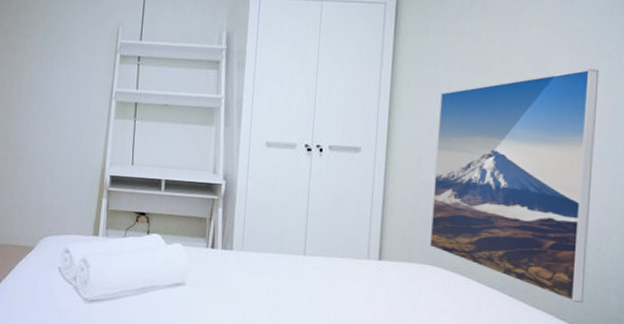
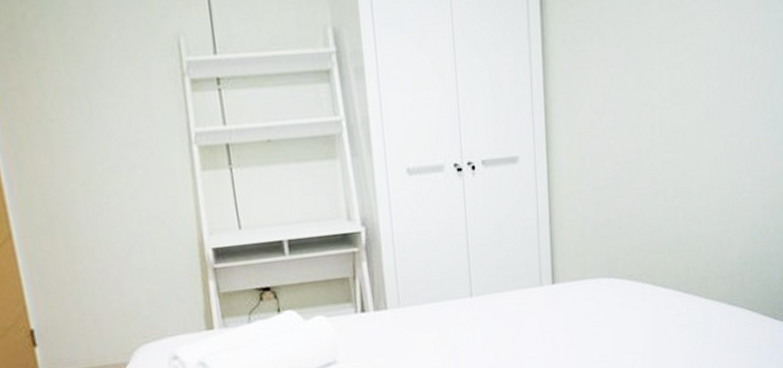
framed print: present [429,69,600,303] -> none [599,24,758,285]

